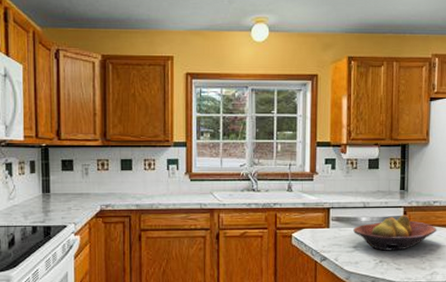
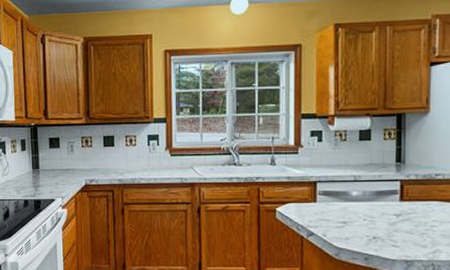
fruit bowl: present [353,215,437,251] -> none [343,188,440,227]

